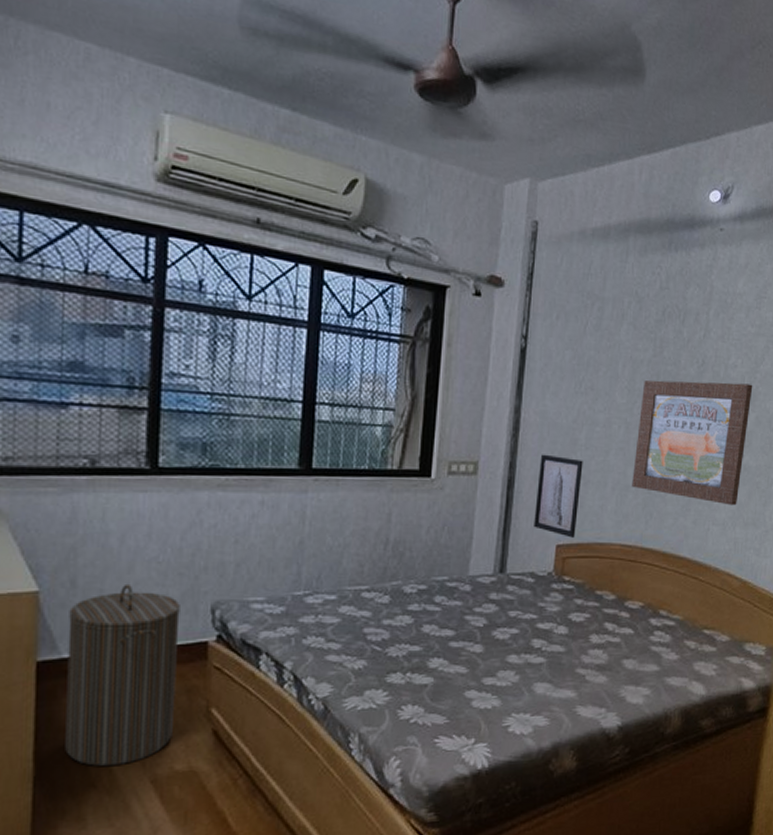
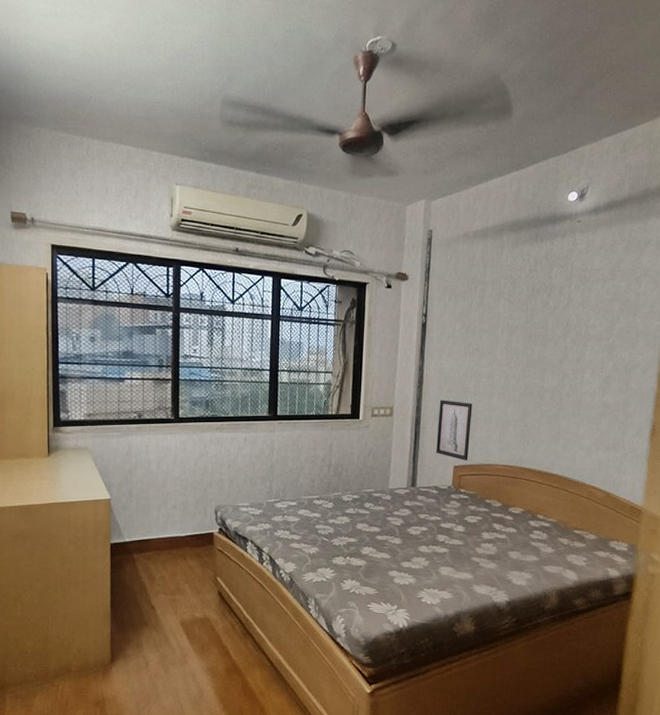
laundry hamper: present [65,583,180,767] -> none [129,494,195,613]
wall art: present [632,380,753,506] -> none [512,339,610,434]

